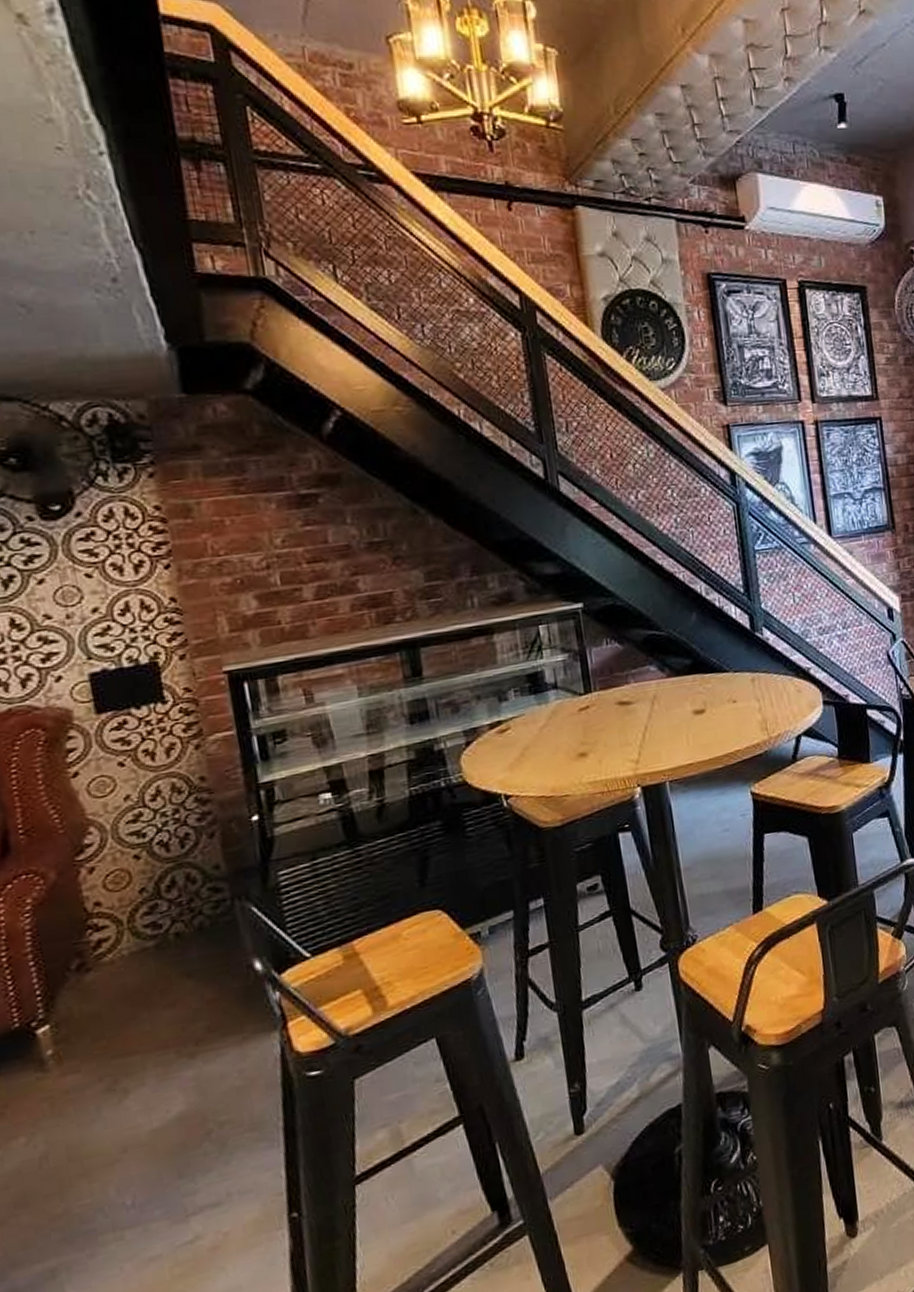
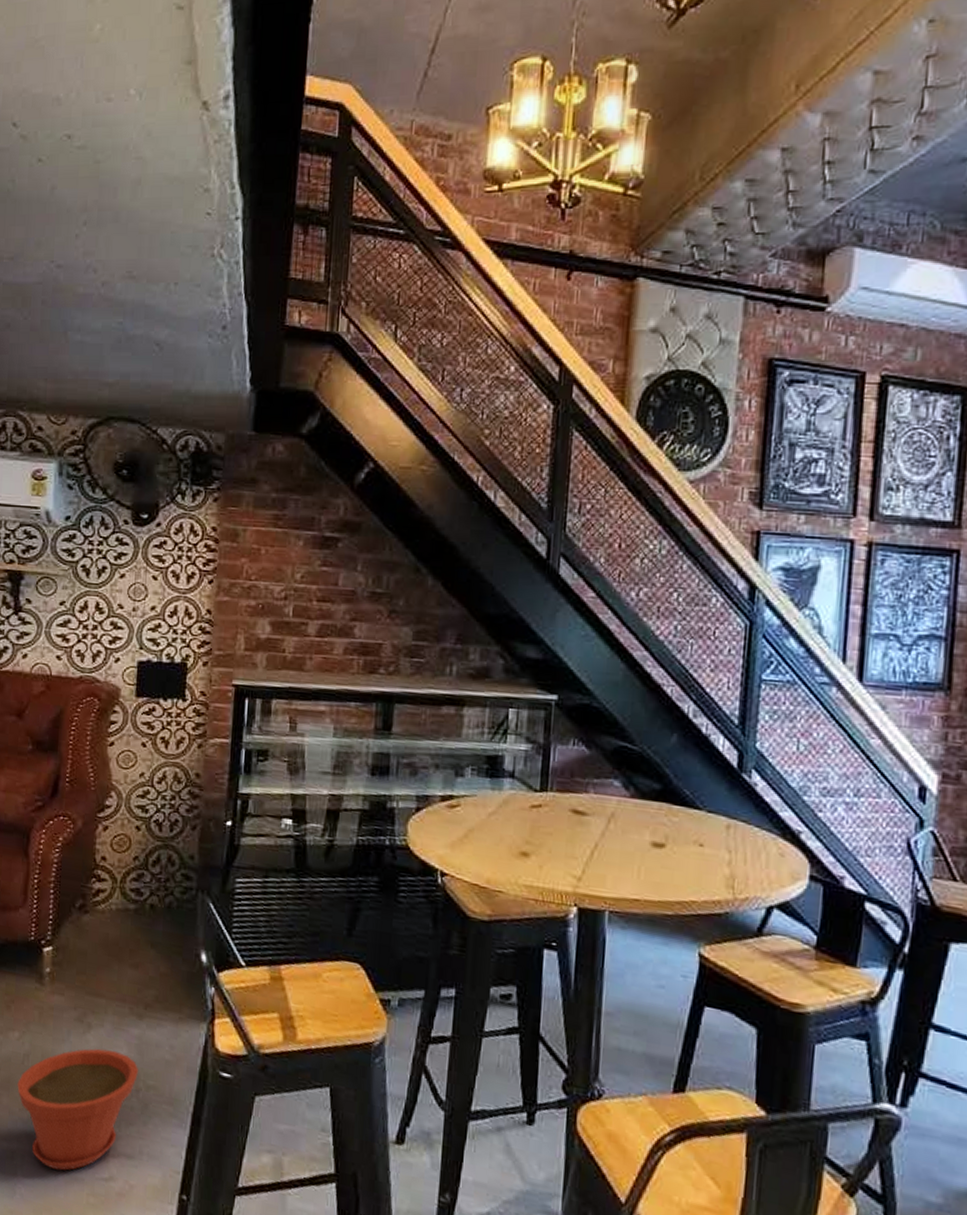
plant pot: none [38,1102,205,1265] -> present [17,1048,139,1171]

